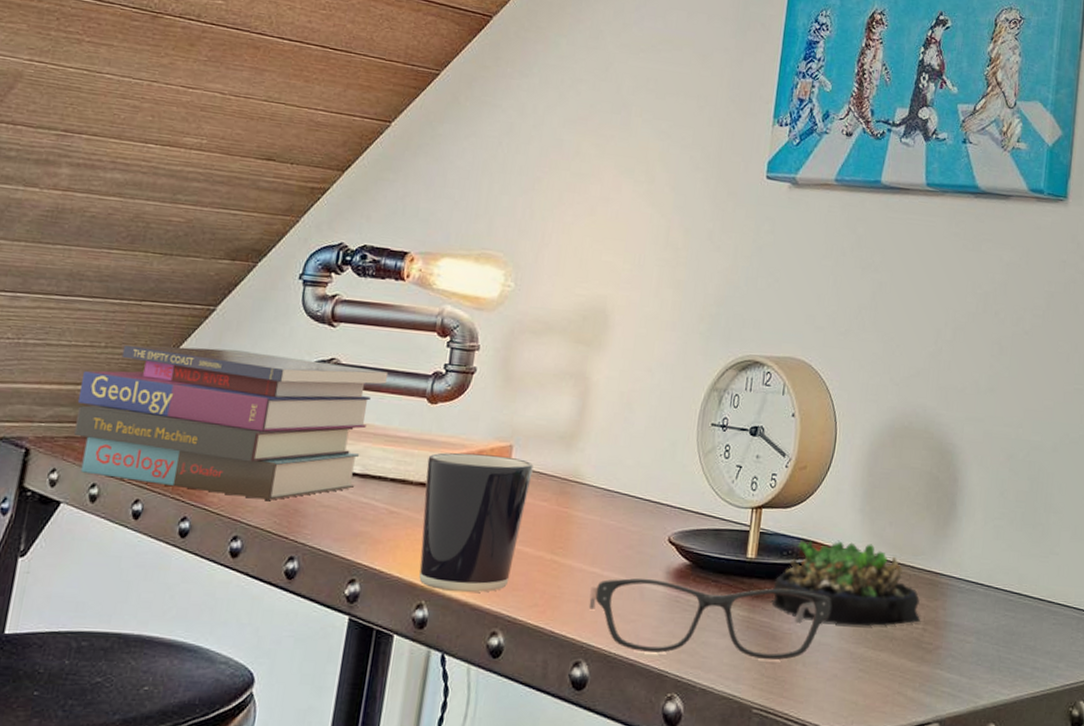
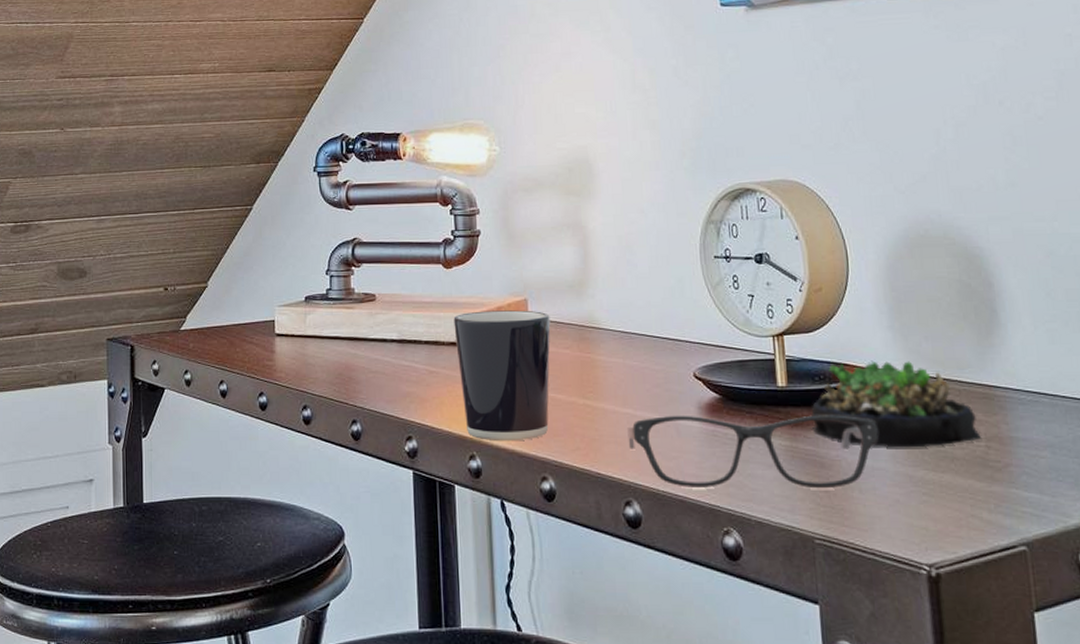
books: present [74,344,389,500] -> none [162,241,405,371]

